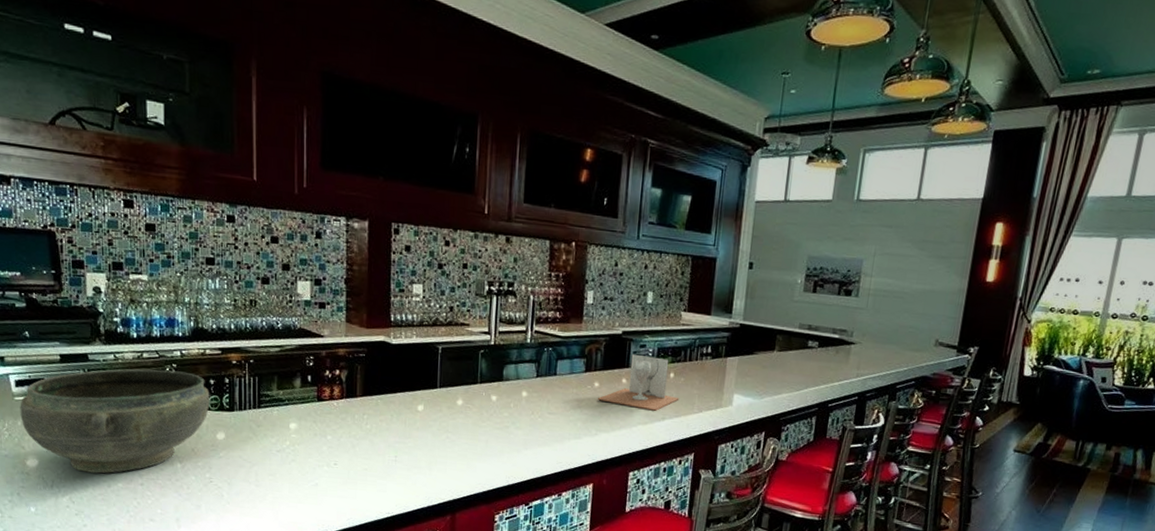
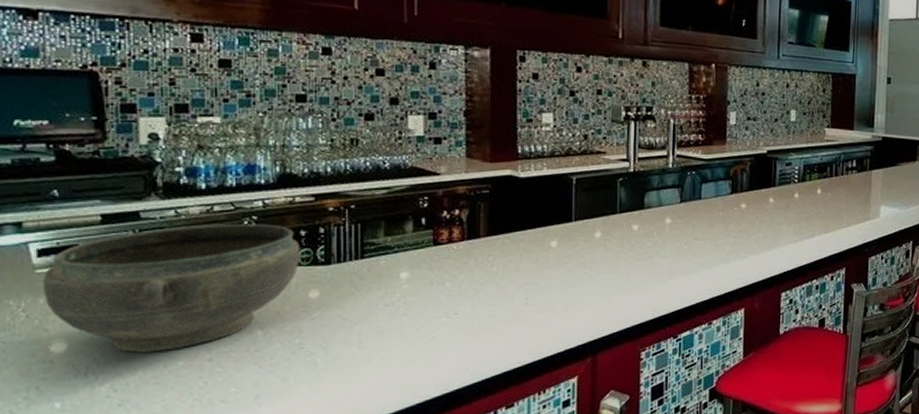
wine glass: present [597,354,680,411] -> none [744,172,828,228]

